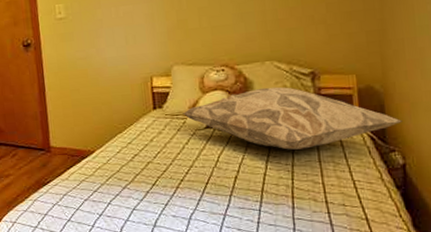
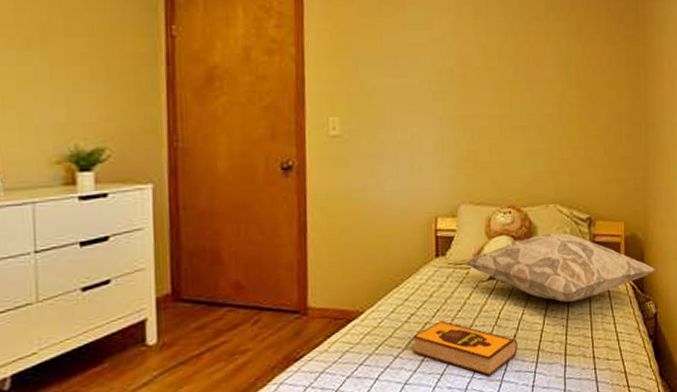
hardback book: none [137,161,240,210] -> present [412,320,518,376]

